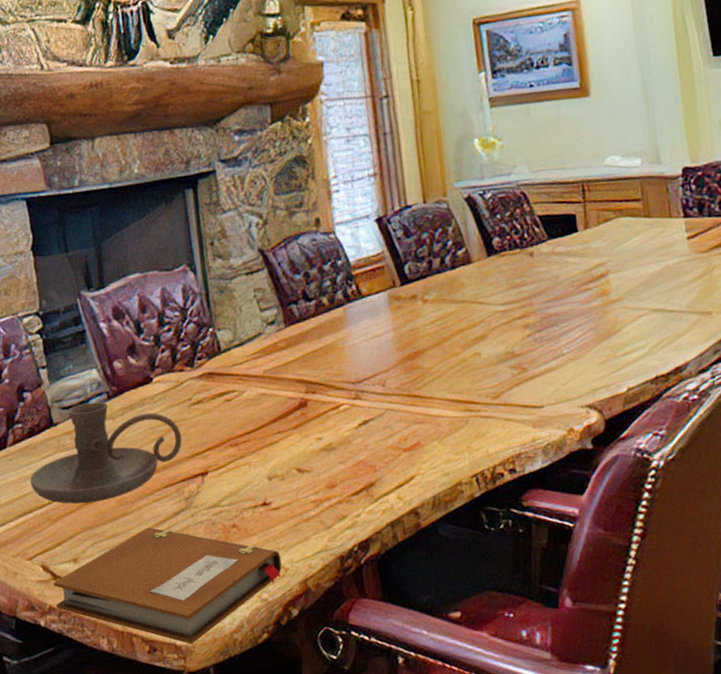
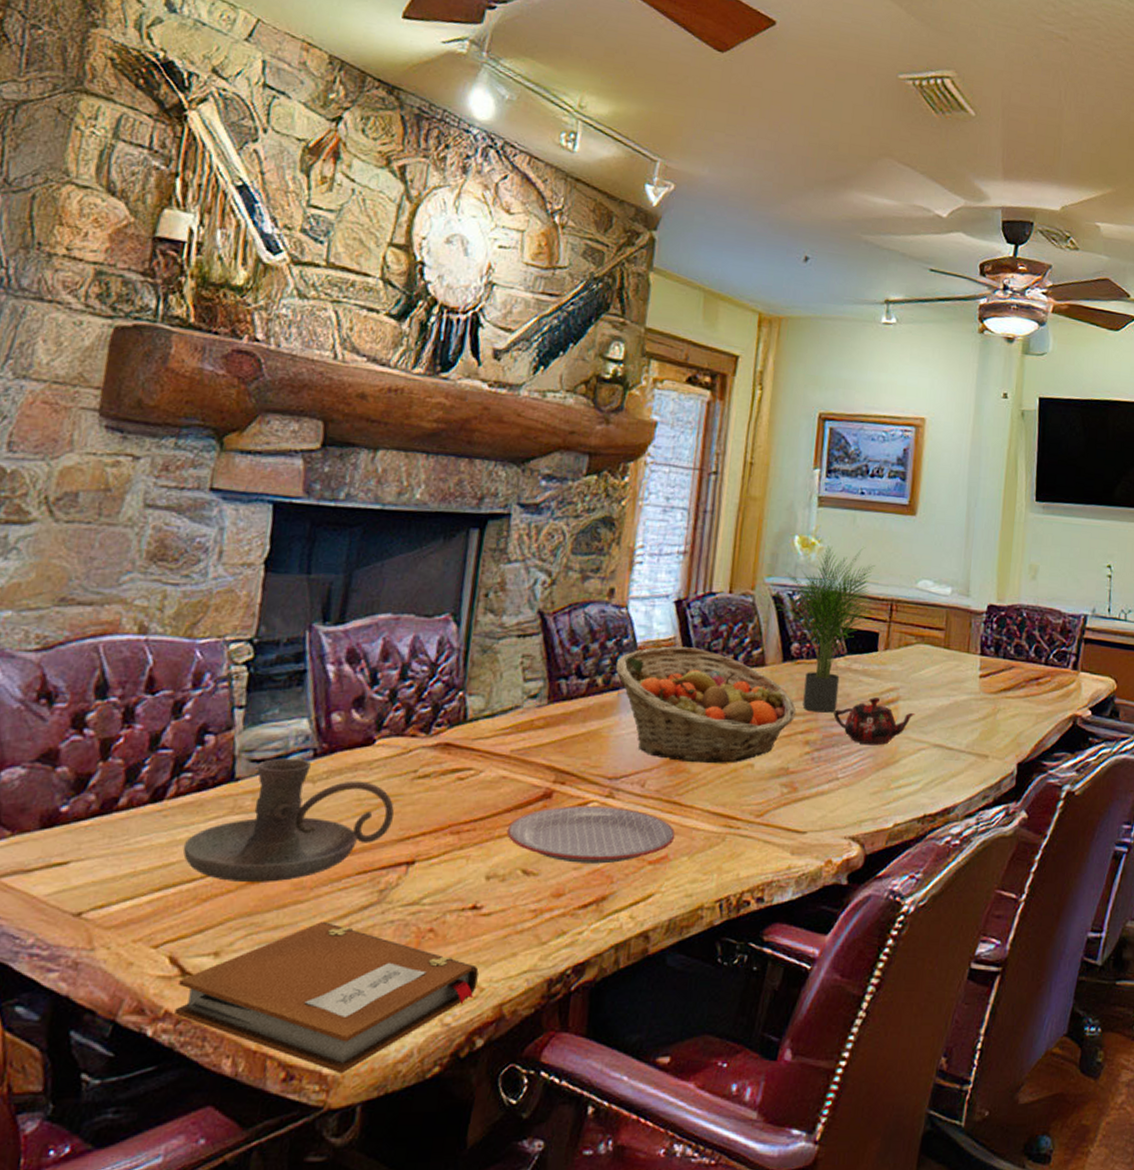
plate: none [276,406,423,459] -> present [506,806,675,864]
fruit basket: none [335,257,511,360] -> present [615,646,797,764]
potted plant: none [464,138,565,298] -> present [772,545,875,713]
teapot: none [546,274,628,320] -> present [833,696,916,746]

